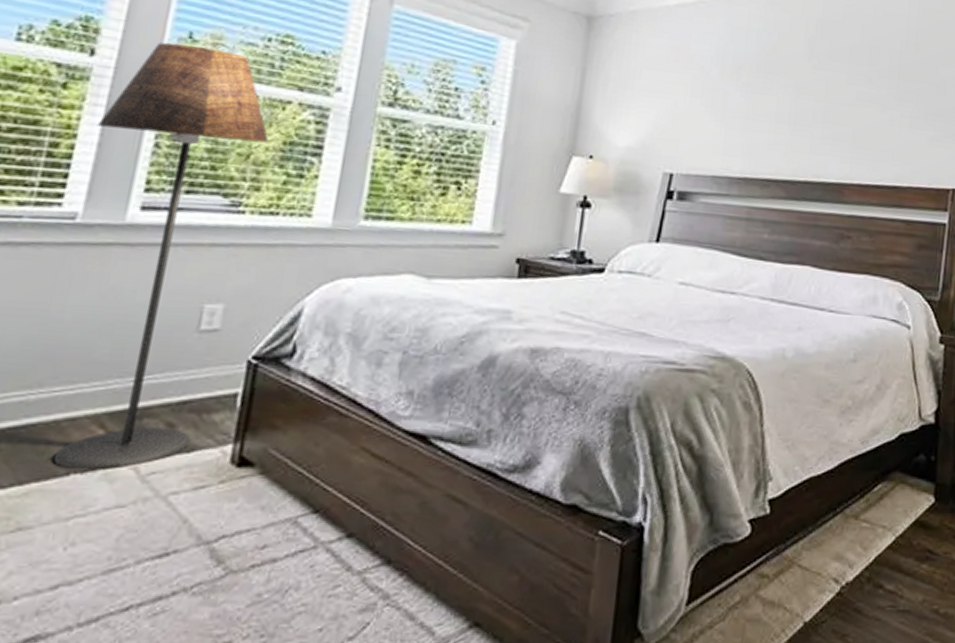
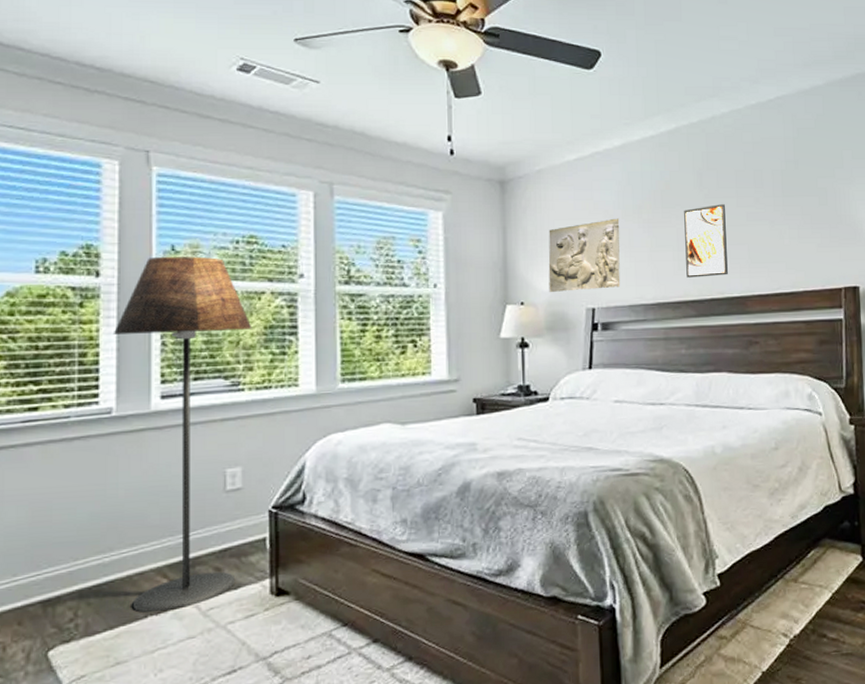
relief sculpture: none [624,76,716,154] -> present [548,218,621,292]
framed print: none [781,77,834,158] -> present [684,204,728,278]

